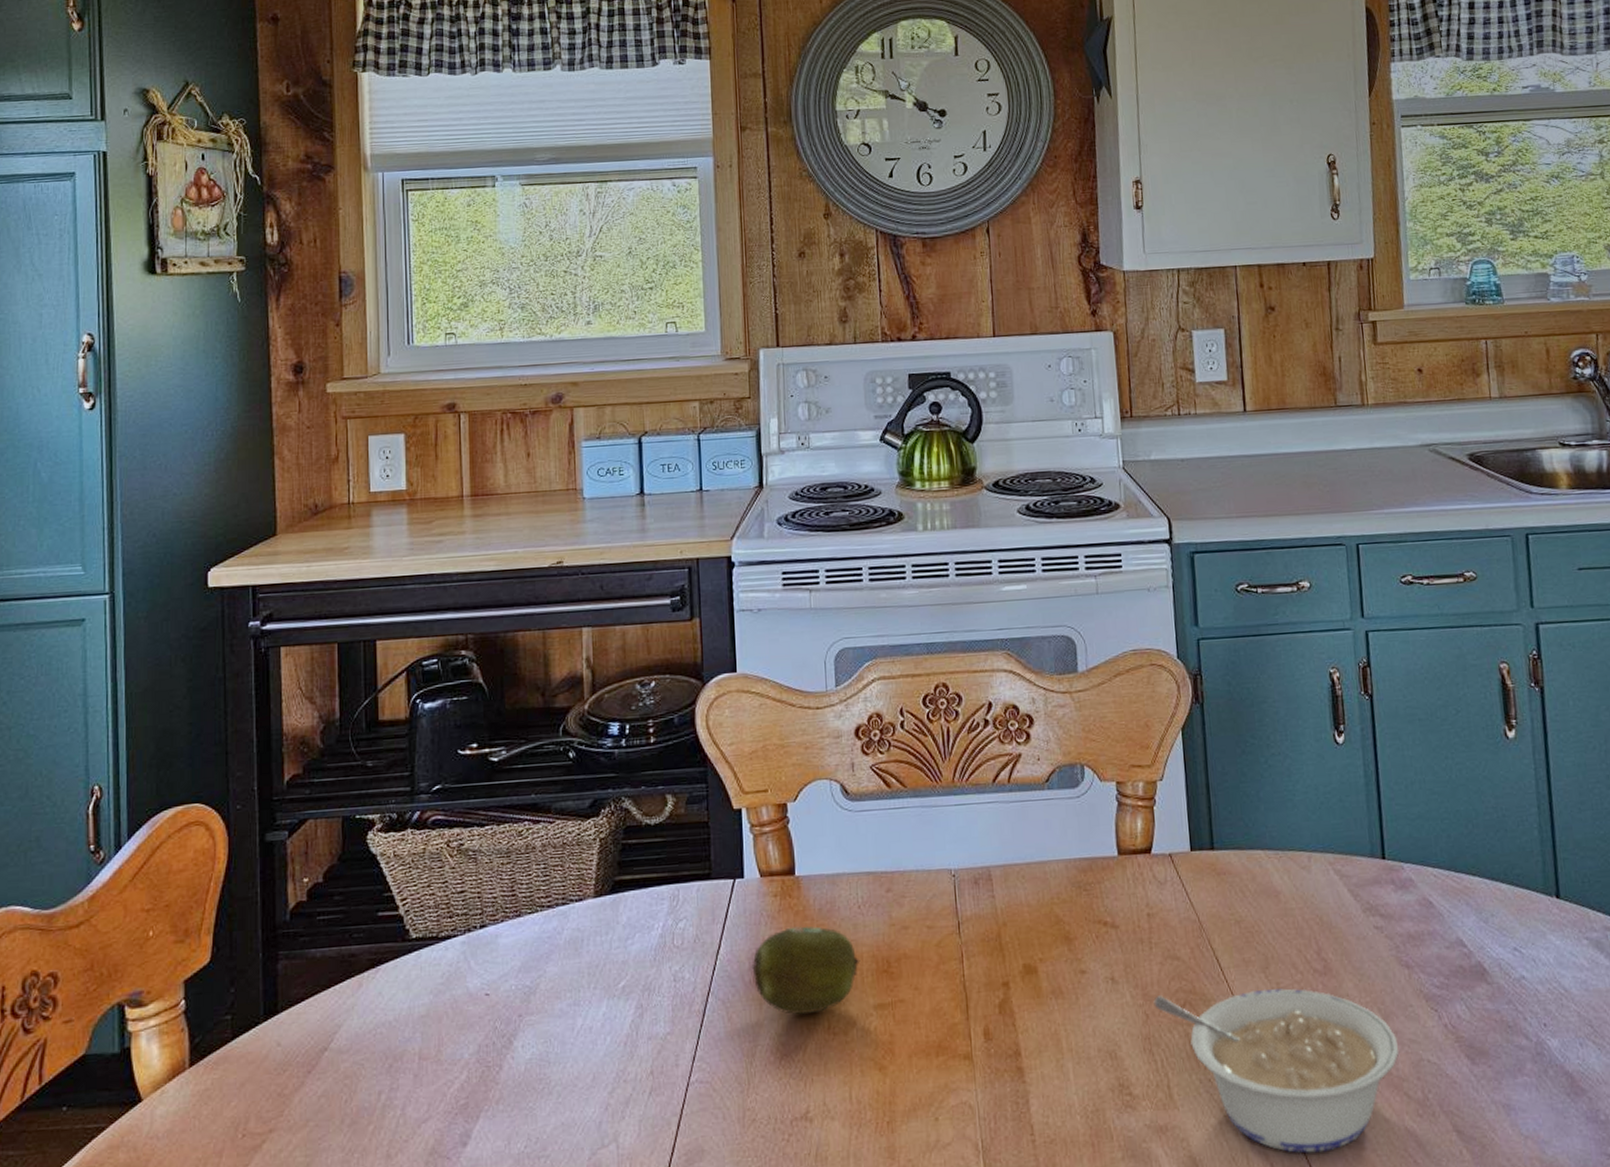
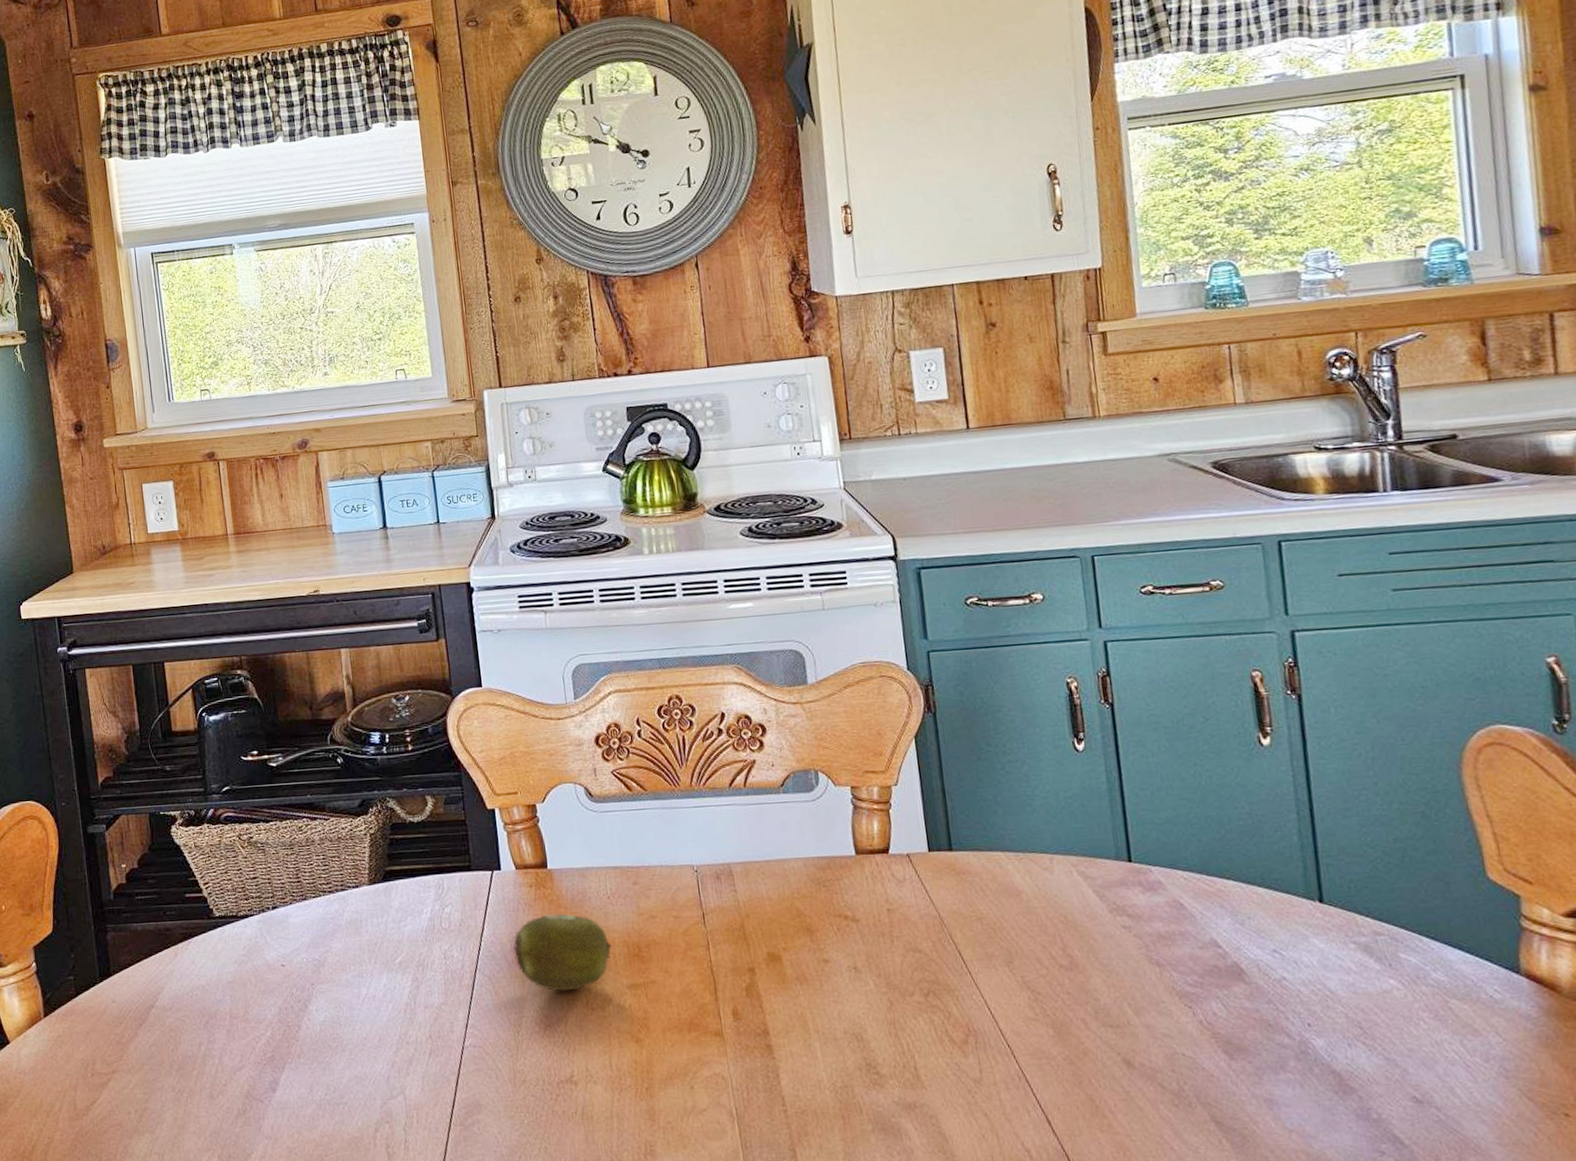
legume: present [1153,988,1400,1154] -> none [897,981,1152,1135]

